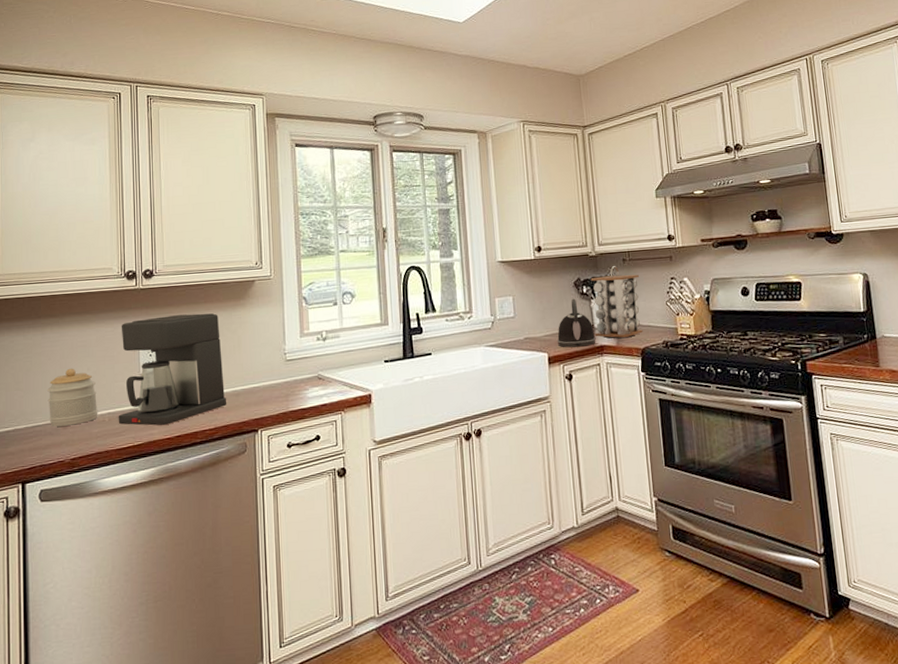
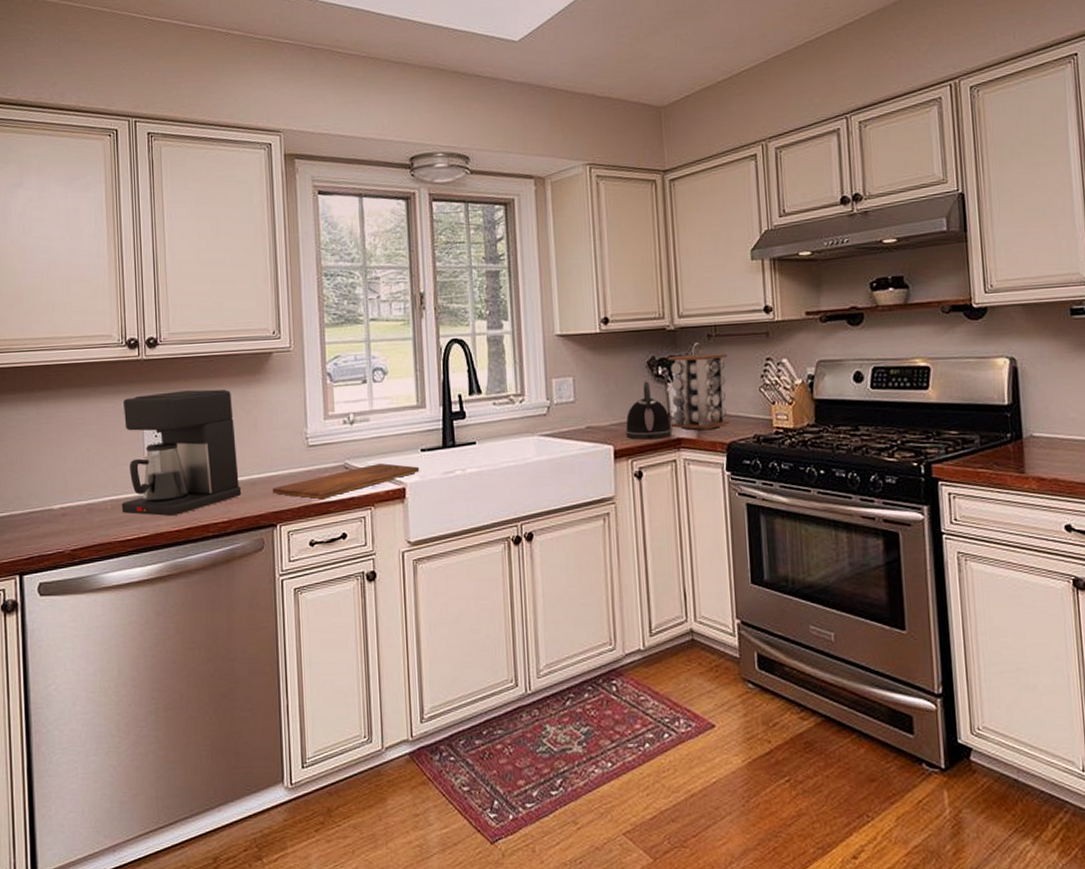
jar: present [47,368,98,427] -> none [44,448,100,514]
cutting board: none [254,373,384,407] -> present [272,463,420,500]

